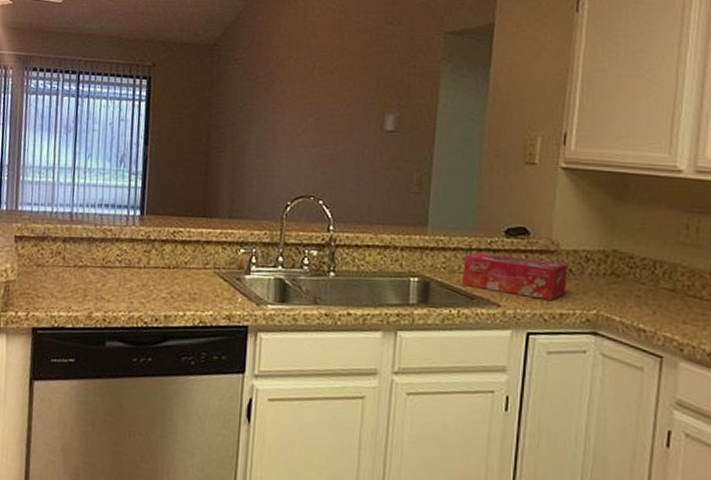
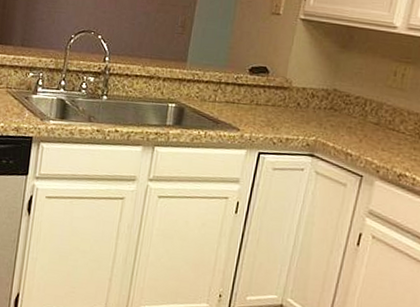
tissue box: present [463,251,568,300] -> none [211,85,297,127]

